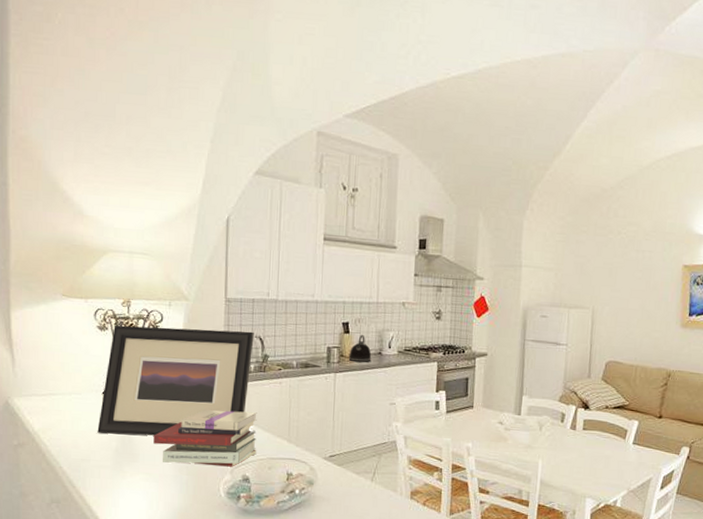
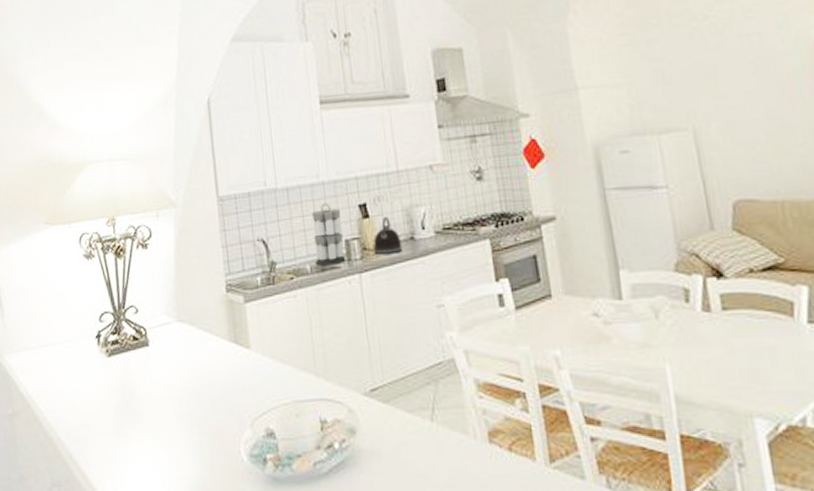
picture frame: present [97,325,254,436] -> none [94,234,258,389]
books: present [153,409,257,467] -> none [156,340,279,420]
spice rack: none [301,317,327,364] -> present [312,202,346,266]

